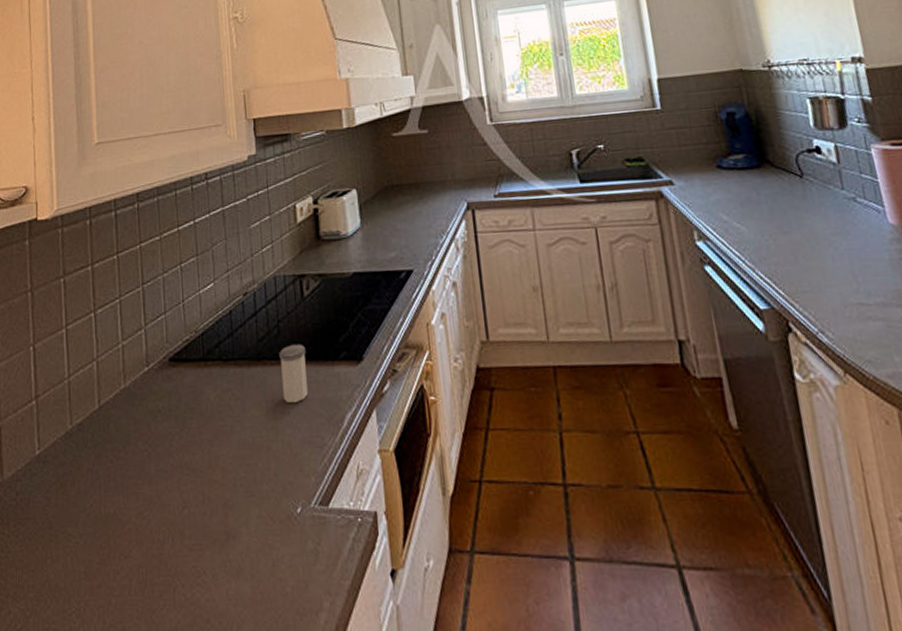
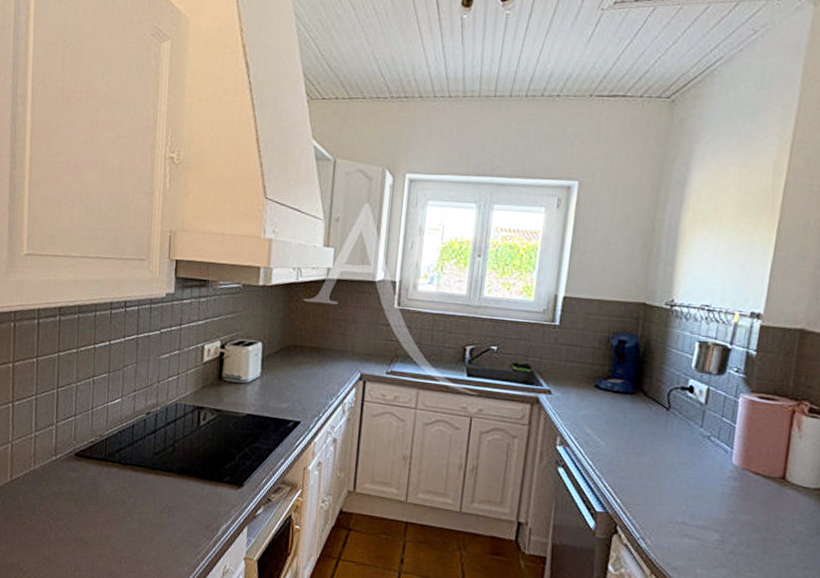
salt shaker: present [279,344,309,404] -> none [170,462,195,509]

